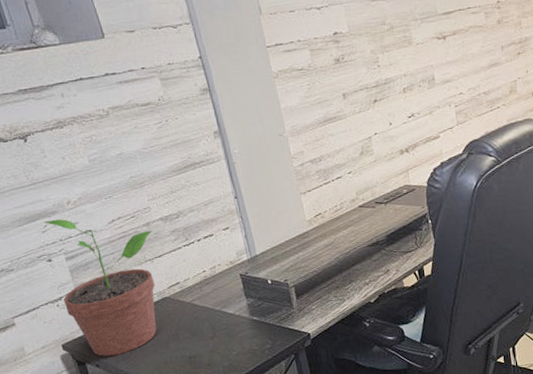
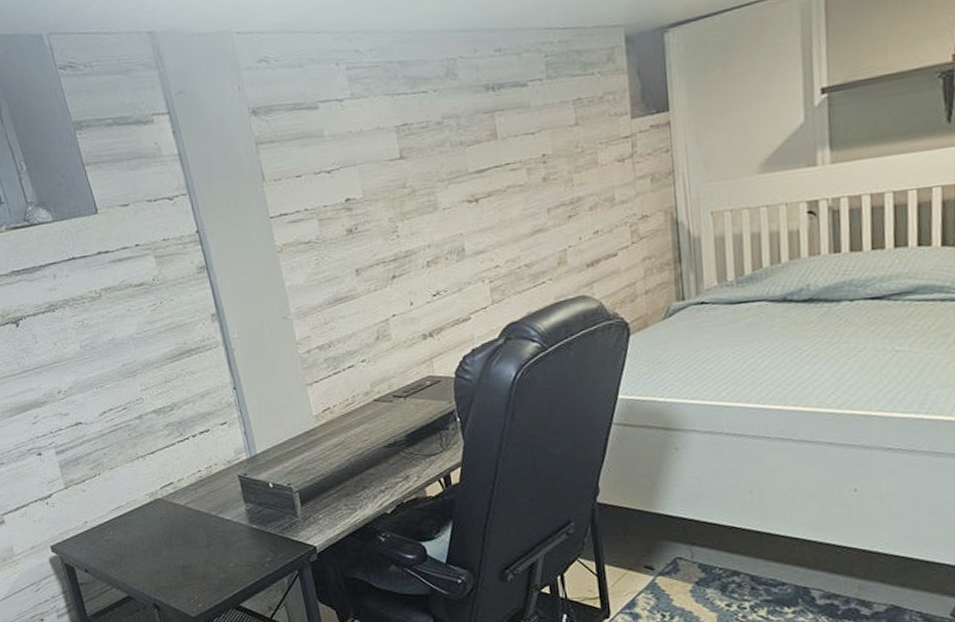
potted plant: present [43,219,157,356] -> none [34,409,148,561]

